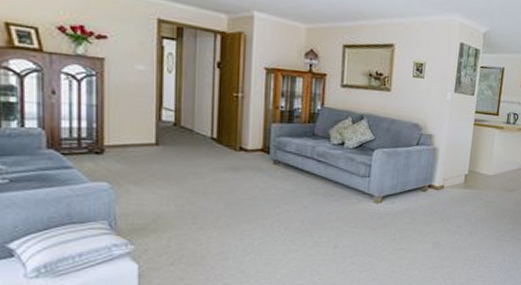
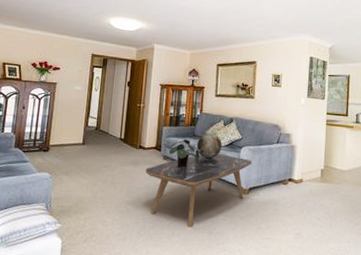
coffee table: none [250,158,387,242] -> present [145,154,253,228]
potted plant: none [280,140,322,172] -> present [168,139,200,166]
decorative globe: none [316,132,350,164] -> present [196,133,222,159]

